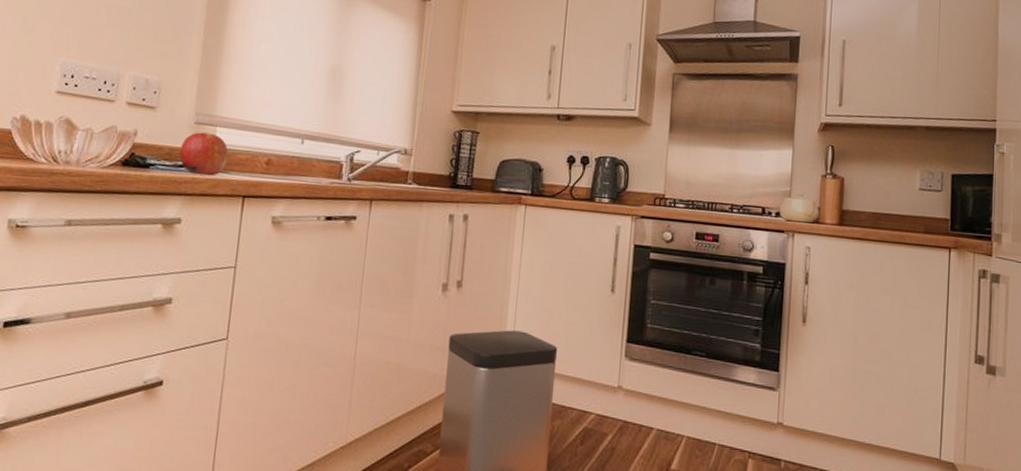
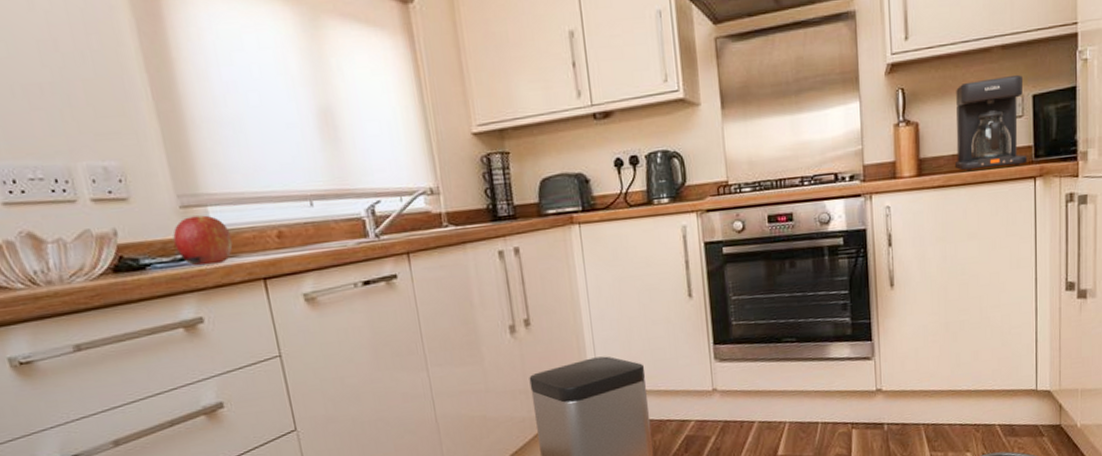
teapot: present [779,192,820,223] -> none [853,148,896,183]
coffee maker: none [874,152,944,235] -> present [954,75,1028,171]

